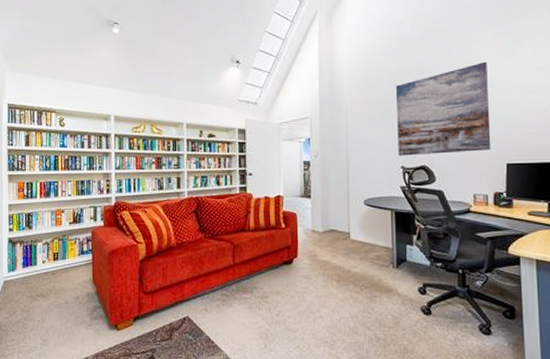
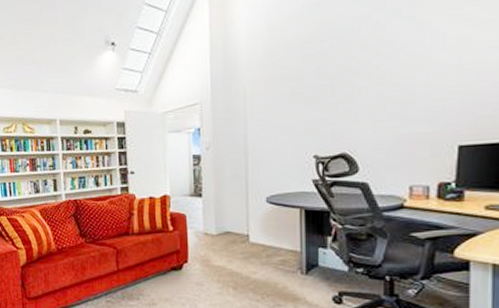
wall art: present [395,61,491,156] -> none [307,12,438,143]

